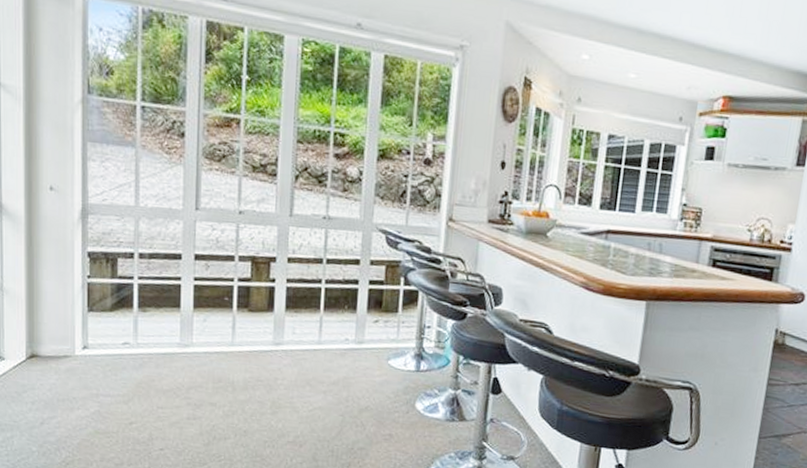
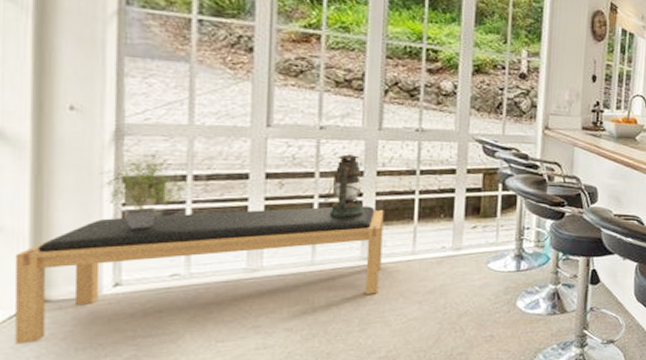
bench: none [16,288,294,391] -> present [14,206,384,345]
potted plant: none [72,232,138,299] -> present [100,154,192,229]
lantern: none [241,240,276,302] -> present [323,154,364,218]

